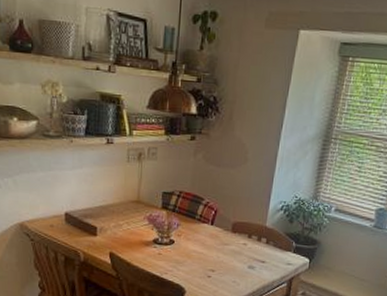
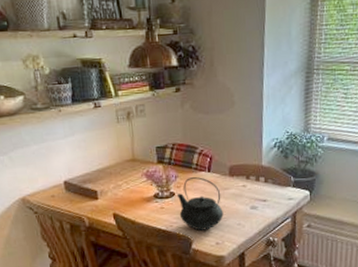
teapot: none [176,228,221,283] -> present [178,177,224,231]

